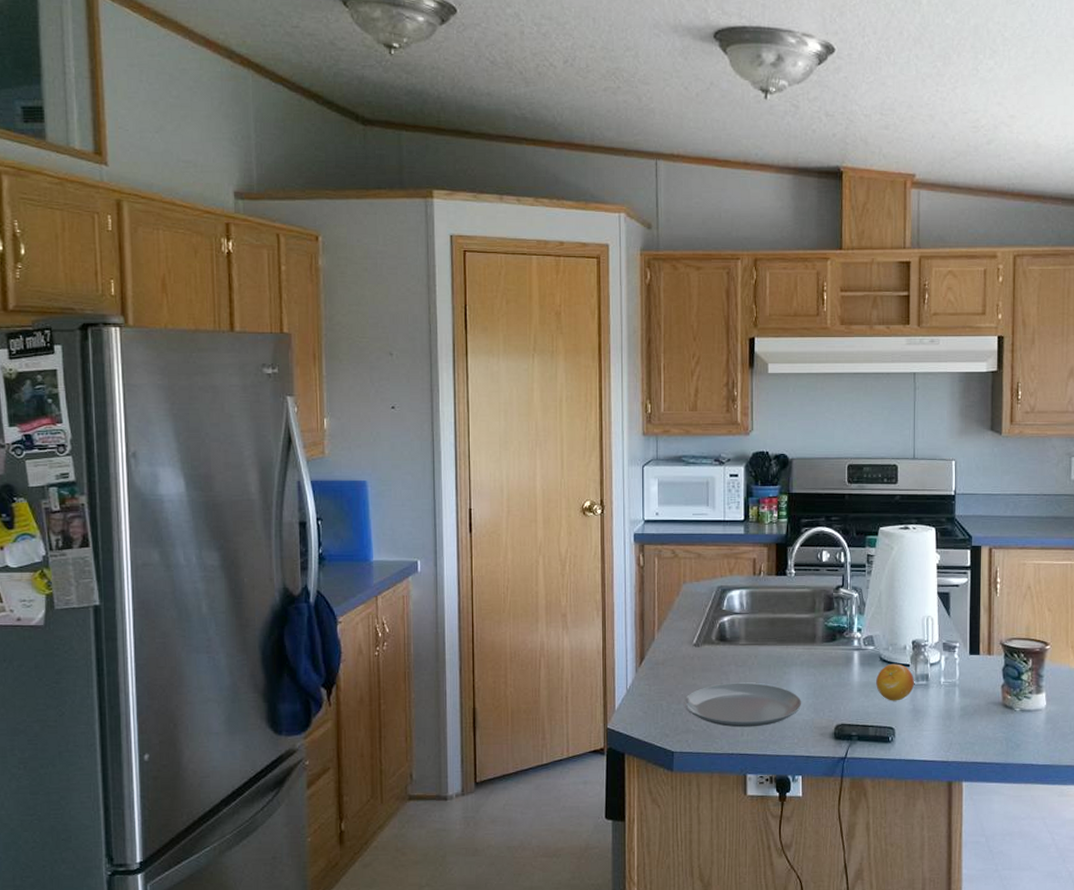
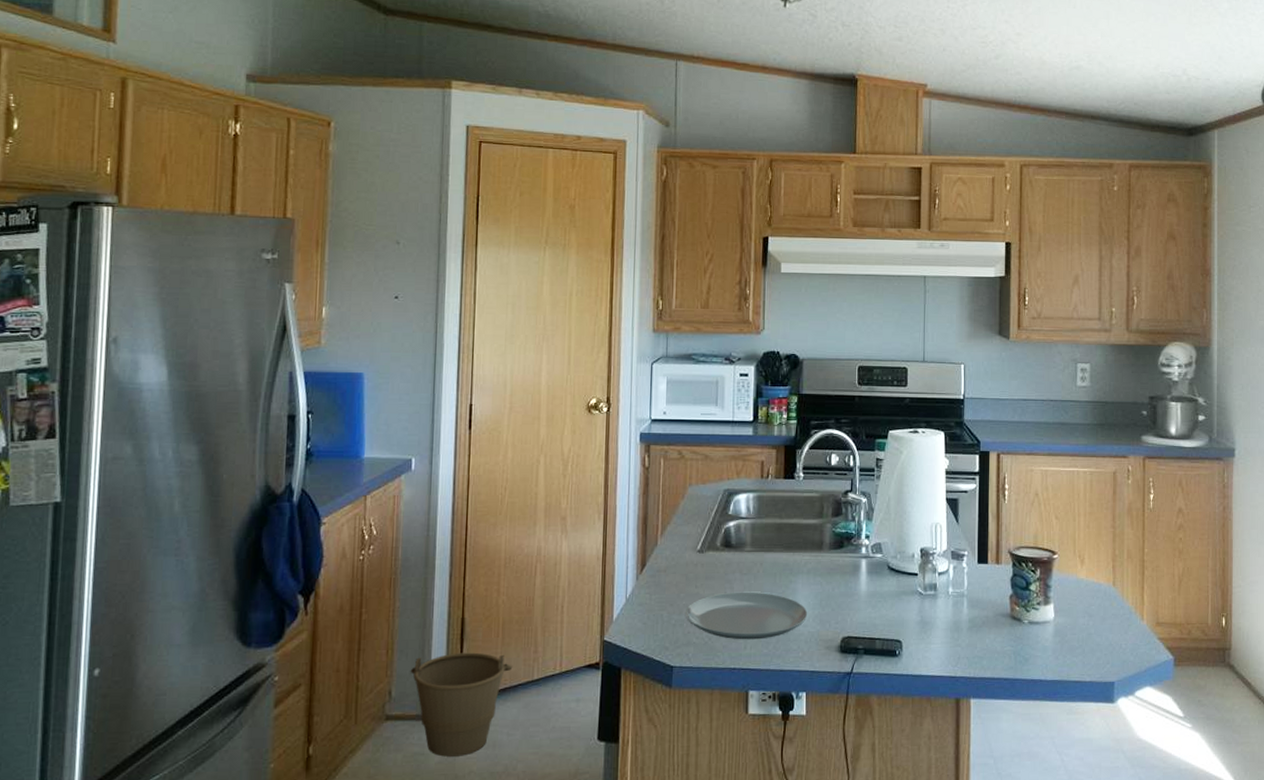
bucket: none [429,739,523,833] -> present [411,652,513,757]
fruit: present [876,663,915,701] -> none [884,572,923,612]

